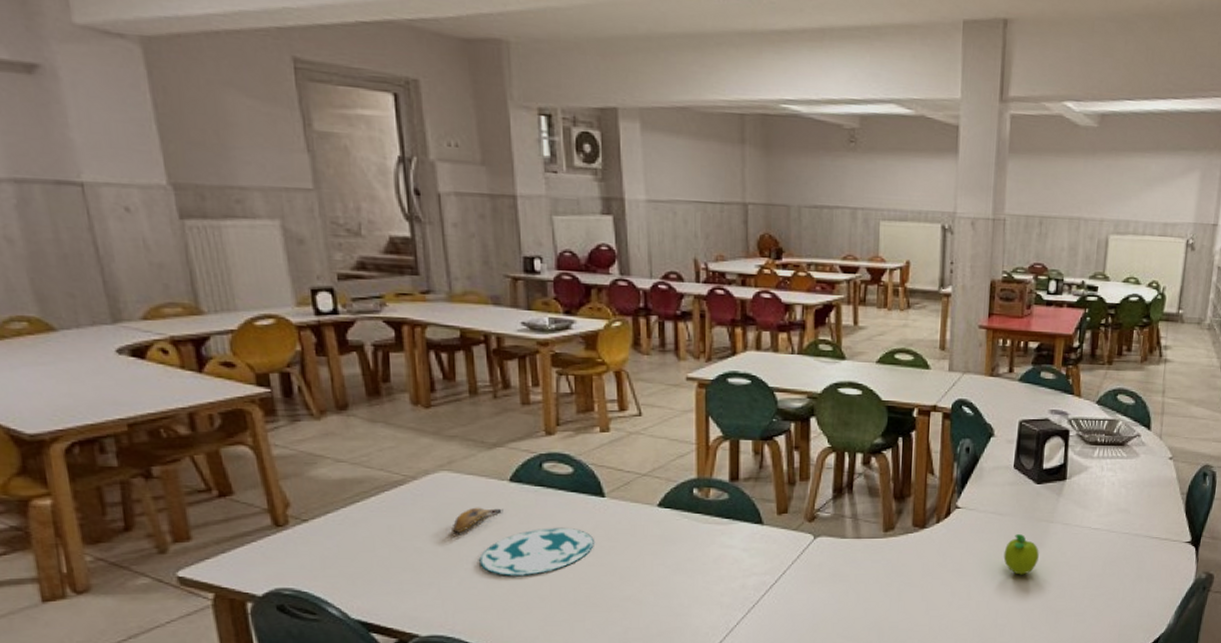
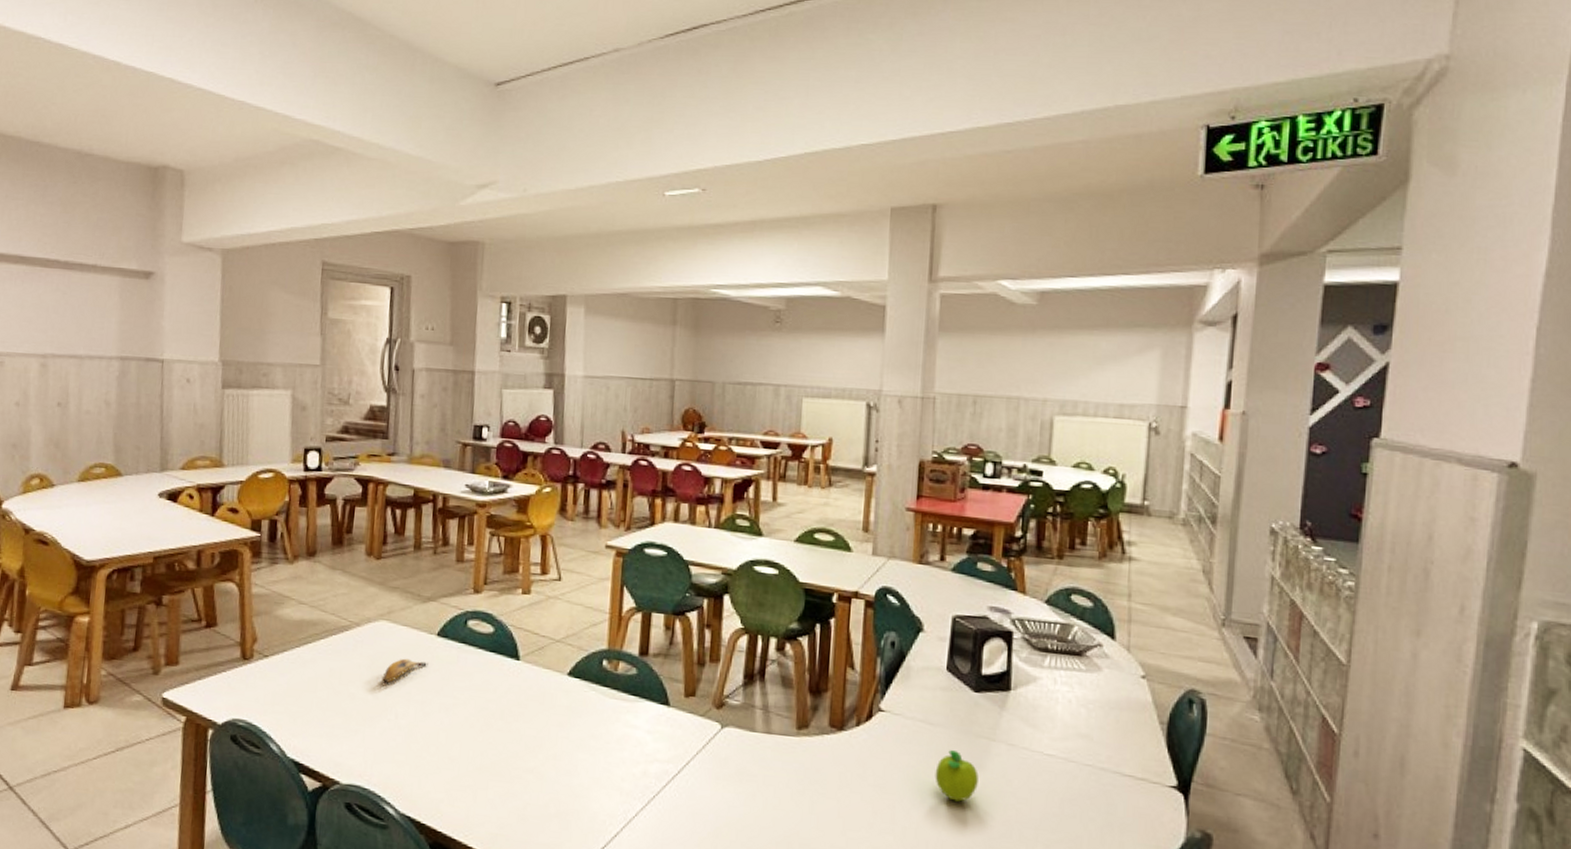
plate: present [479,527,594,575] -> none [401,686,505,734]

